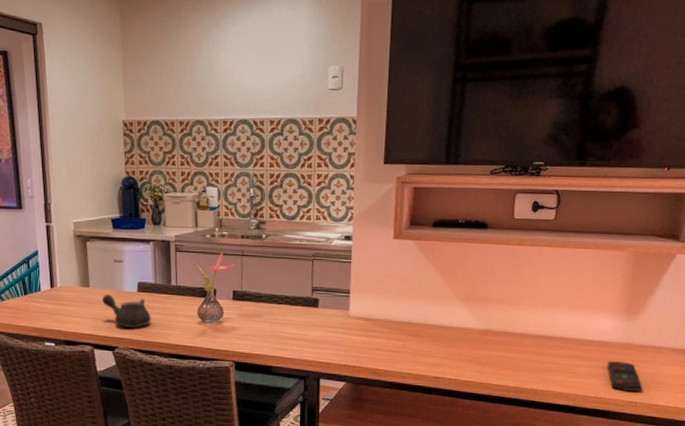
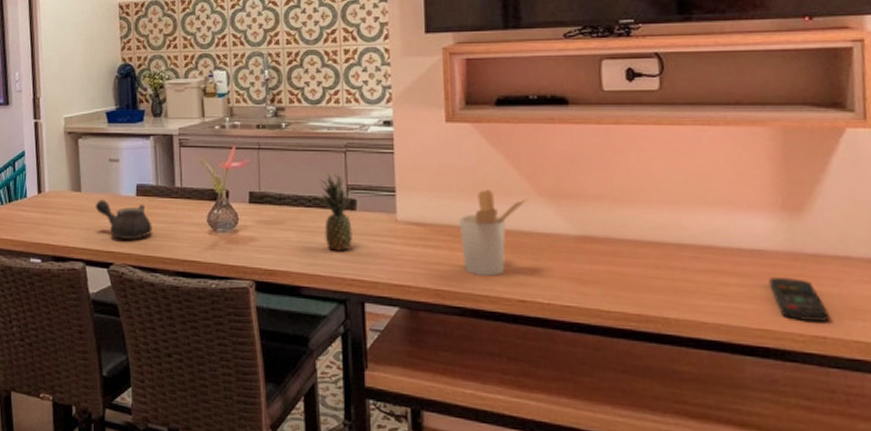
fruit: none [290,276,316,339] -> present [319,172,352,251]
utensil holder: none [396,293,449,359] -> present [458,190,528,276]

